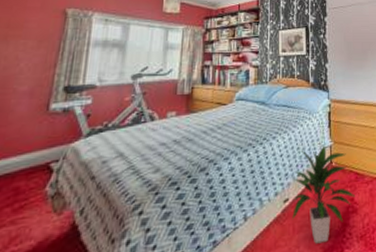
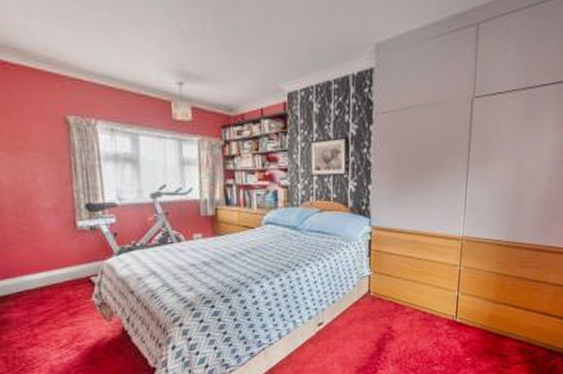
indoor plant: present [292,145,356,244] -> none [327,275,394,363]

